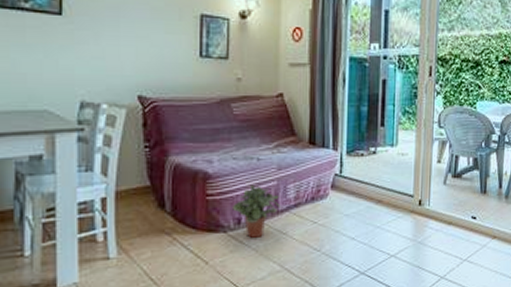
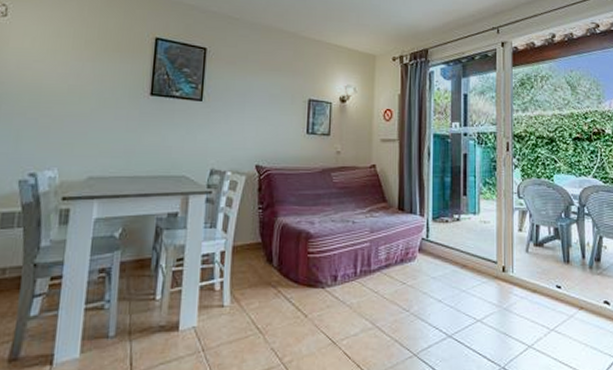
potted plant: present [233,184,281,238] -> none [330,245,373,295]

